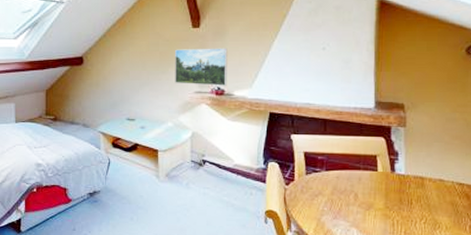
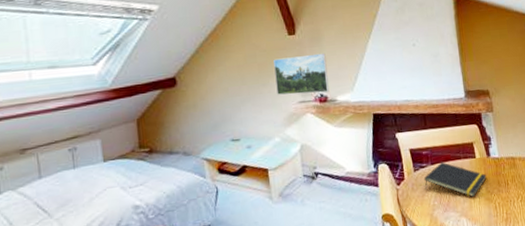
notepad: none [315,169,387,210] -> present [423,162,487,197]

